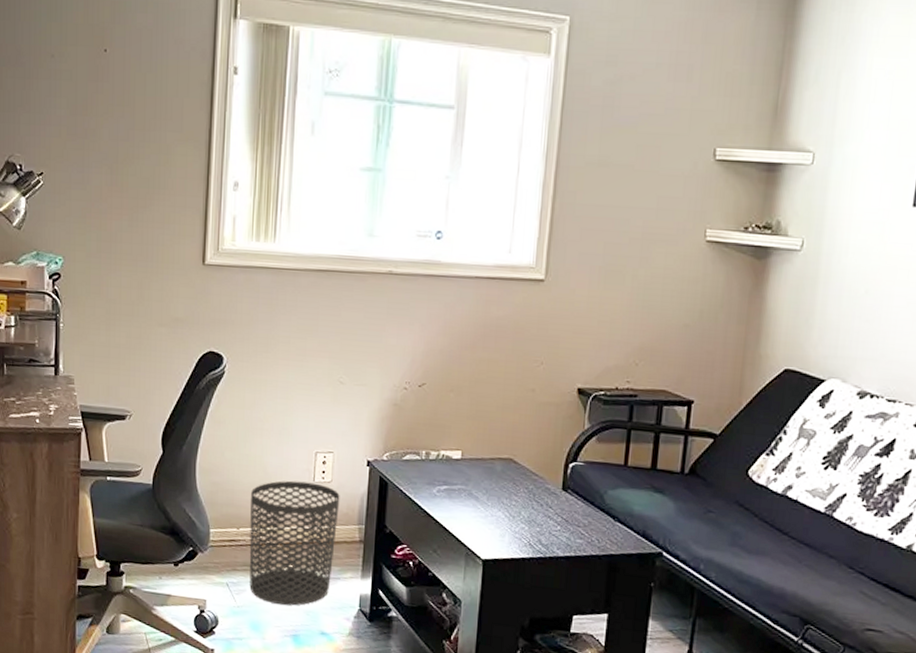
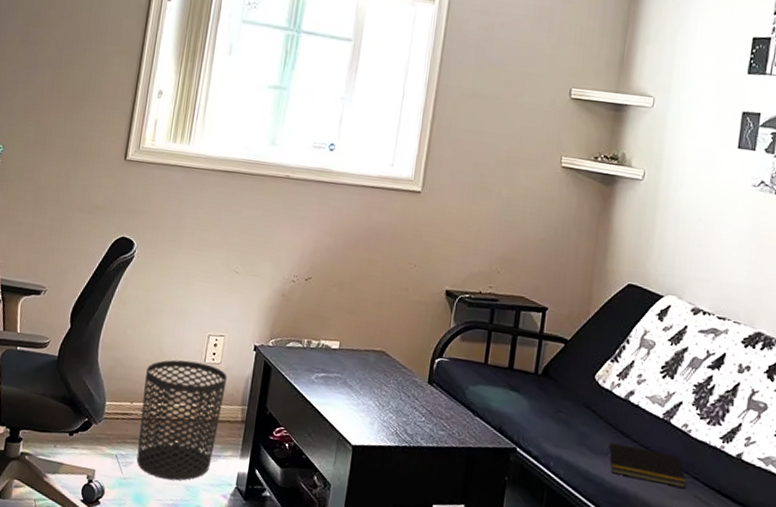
notepad: none [762,541,850,584] -> present [606,442,686,488]

